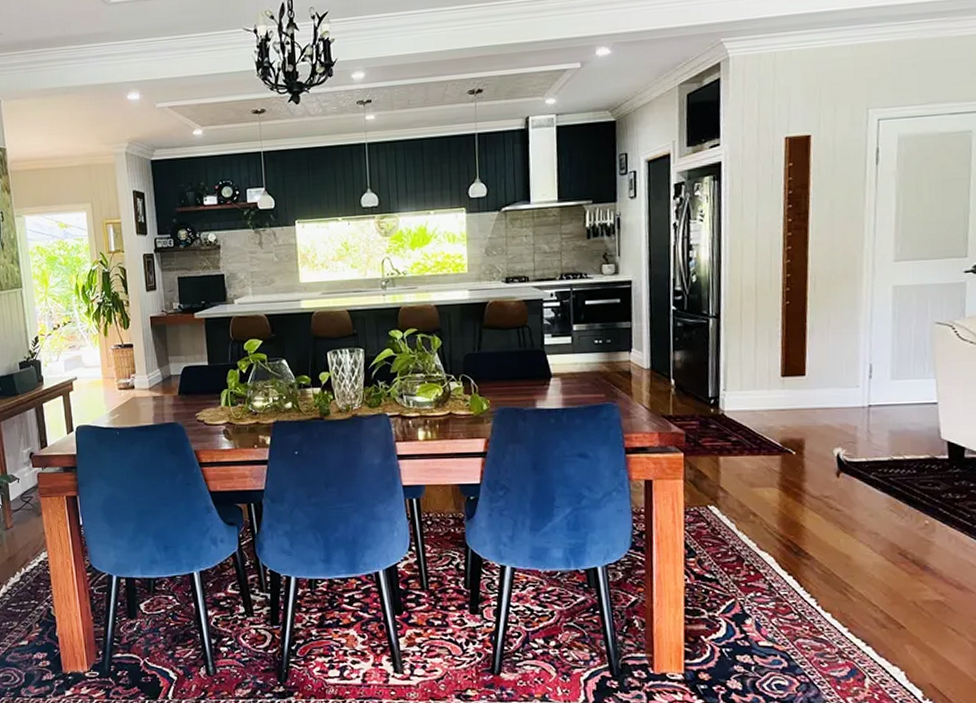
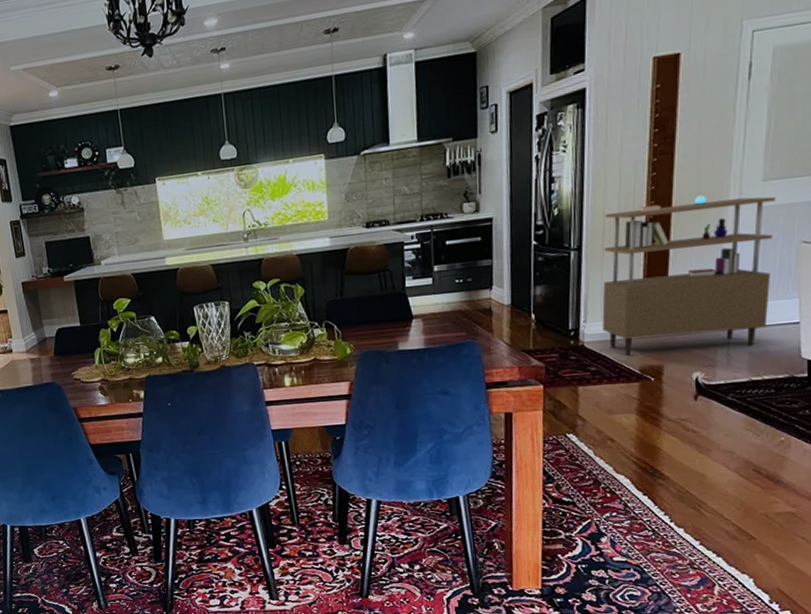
shelving unit: none [742,271,908,427] -> present [602,195,776,356]

